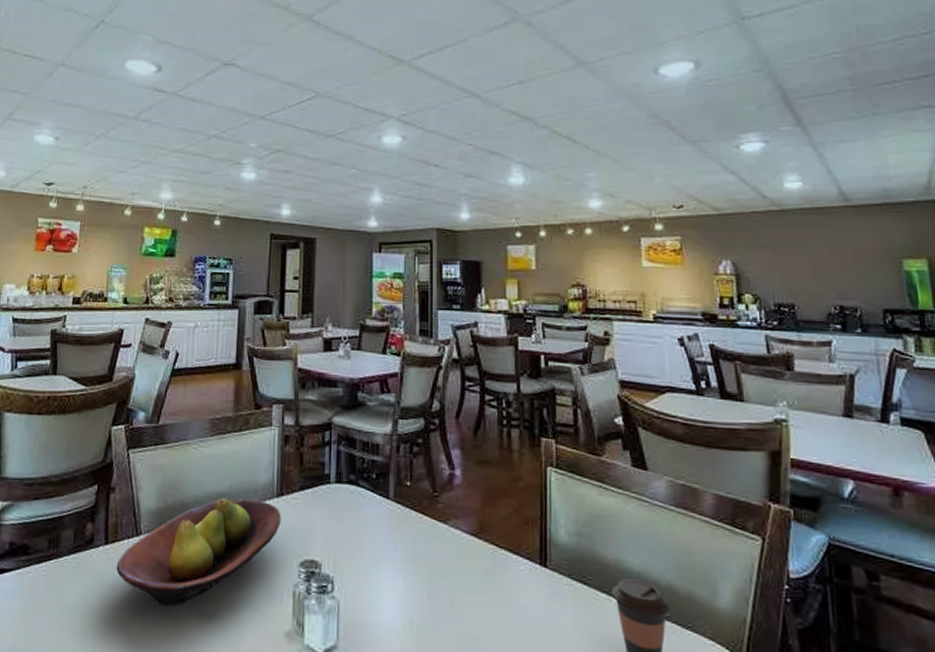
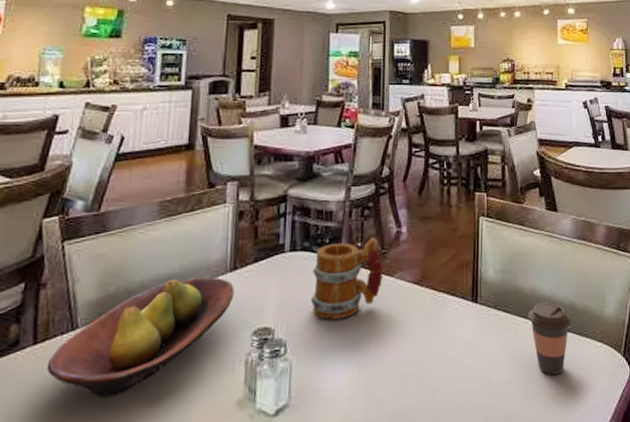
mug: none [357,478,435,564] -> present [310,238,383,321]

